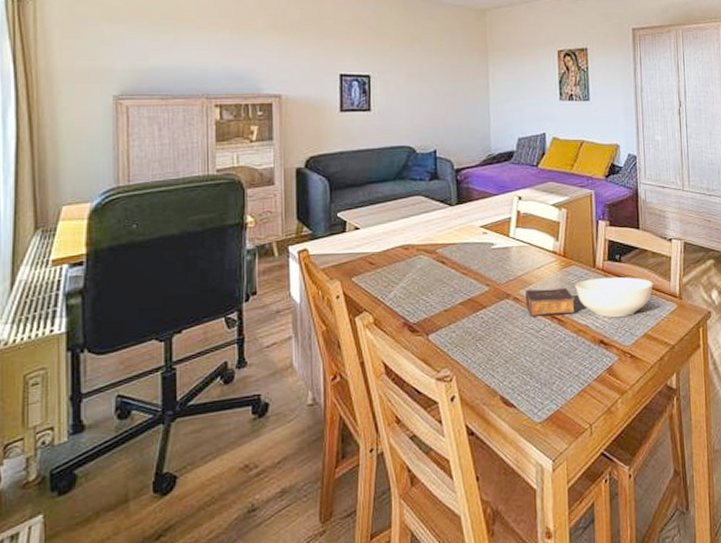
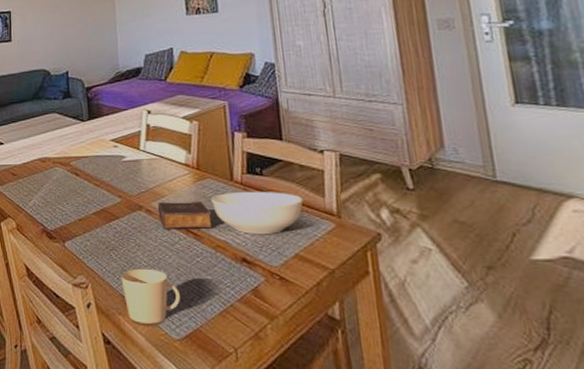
cup: none [486,356,544,414] -> present [120,268,181,327]

